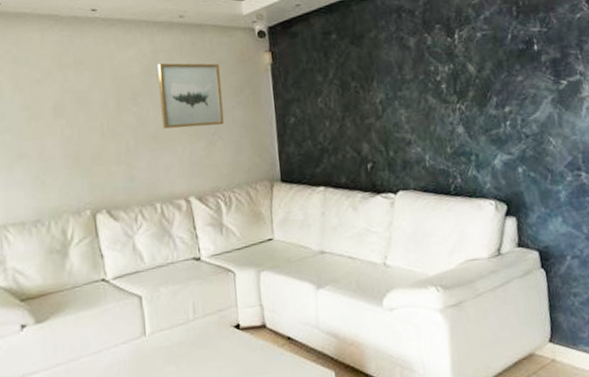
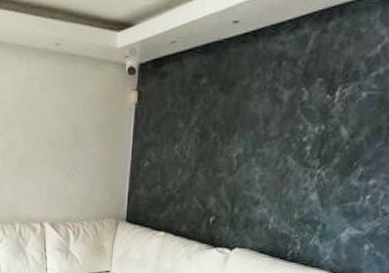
wall art: present [158,63,224,129] -> none [28,91,86,160]

